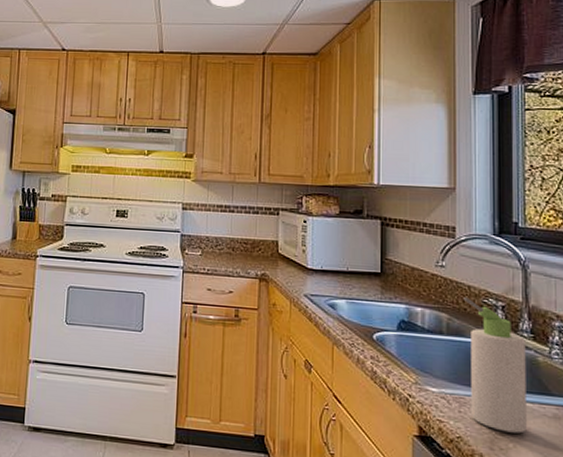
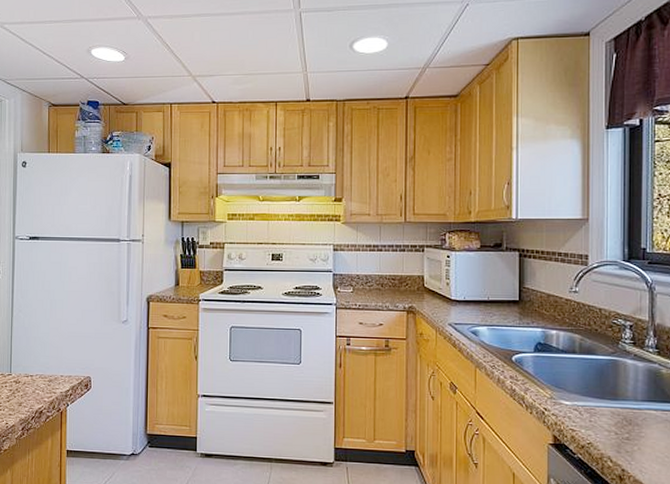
bottle: present [463,297,527,434] -> none [594,319,651,437]

